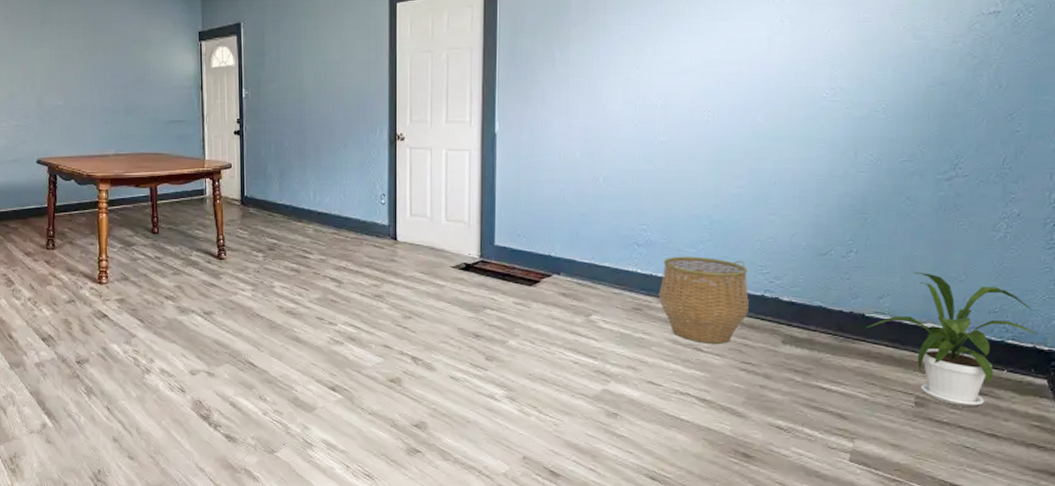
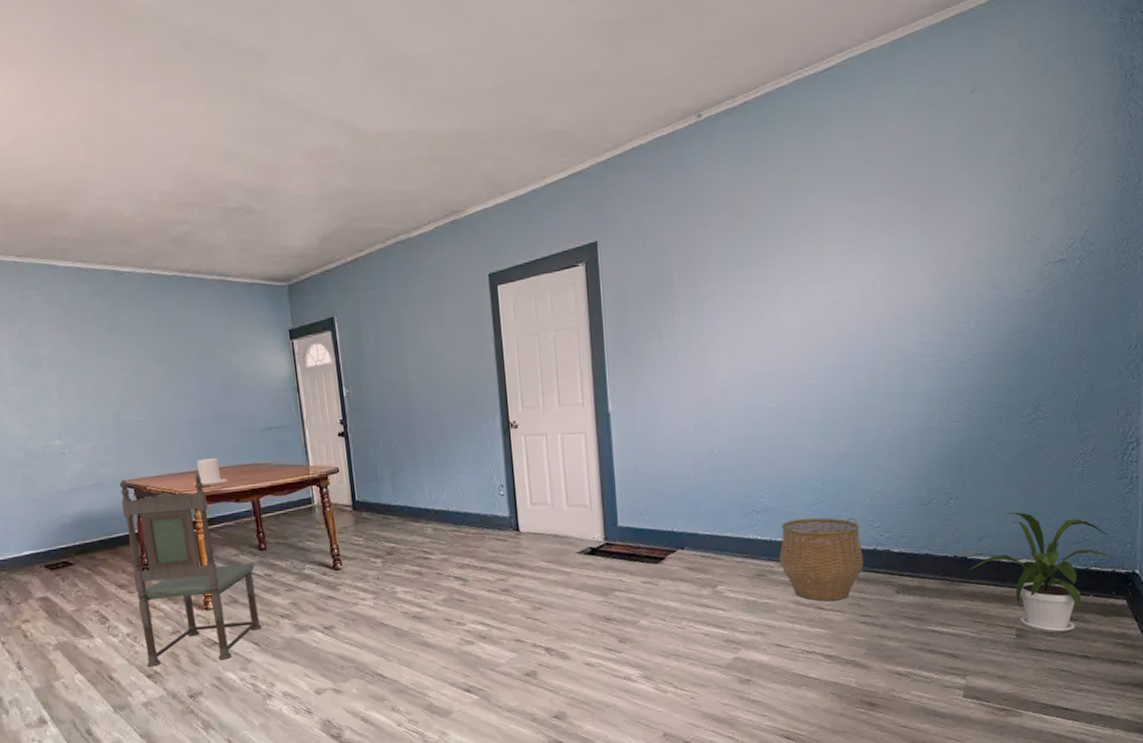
dining chair: none [35,157,147,333] -> present [120,473,261,668]
candle: none [100,145,130,171] -> present [194,458,227,488]

